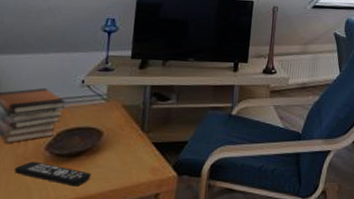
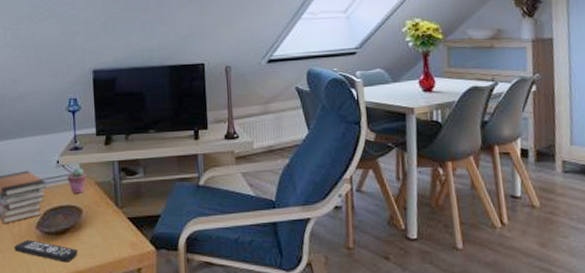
potted succulent: none [91,88,115,116] -> present [67,167,88,194]

